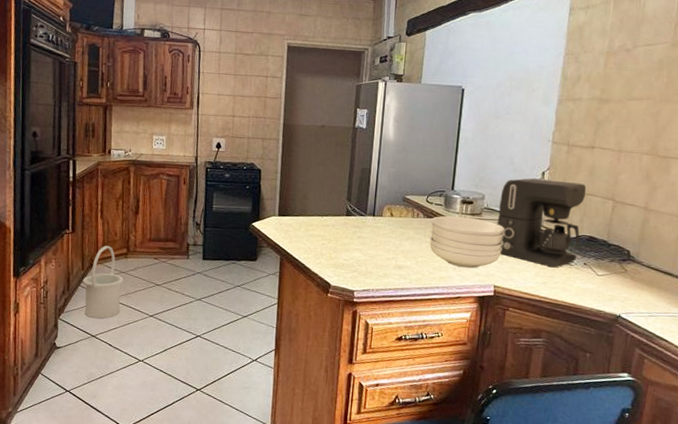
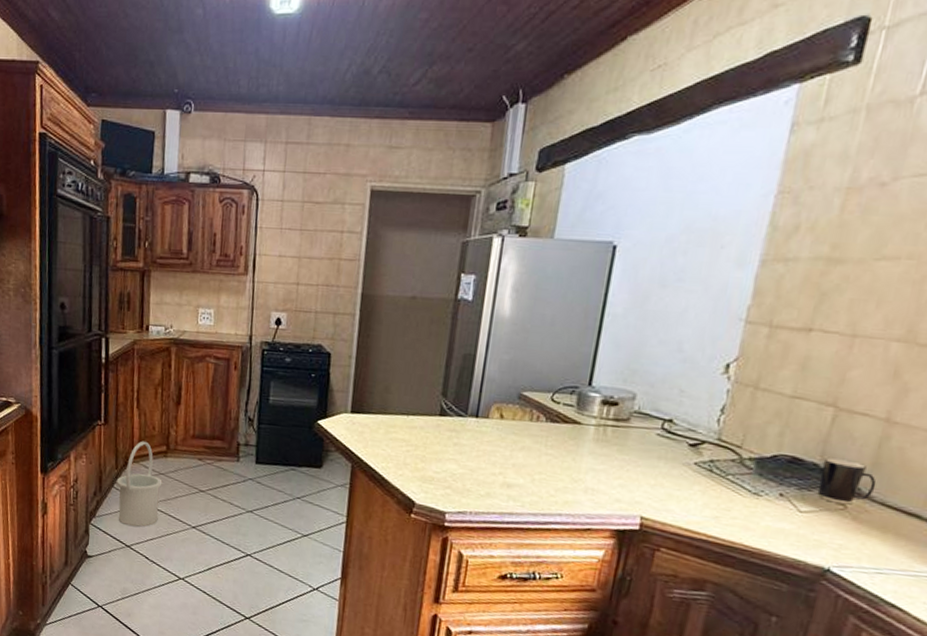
bowl: present [429,215,505,269] -> none [552,420,663,493]
coffee maker: present [497,178,587,268] -> none [651,372,794,498]
mug: none [607,236,643,269] -> present [816,458,877,505]

